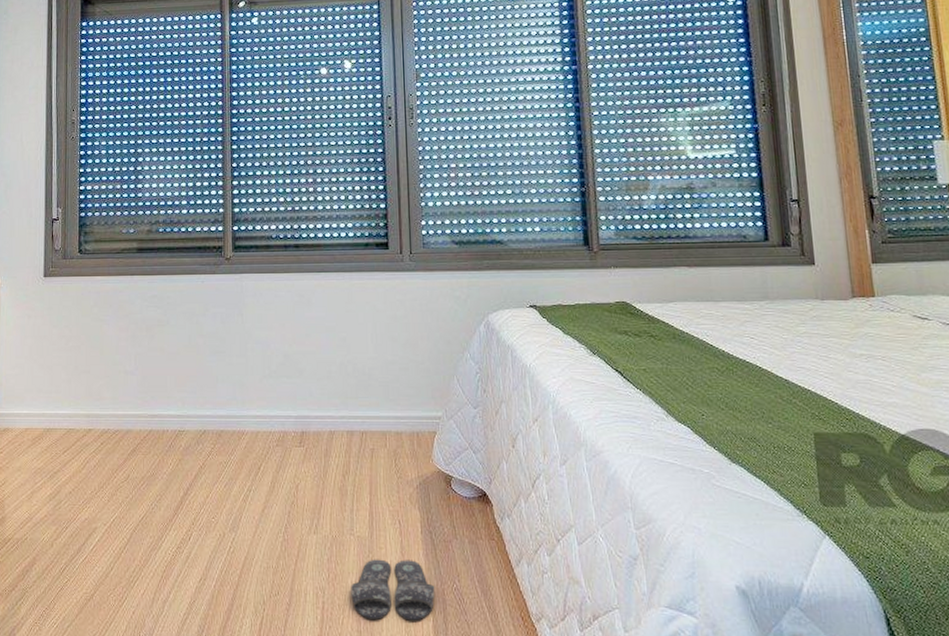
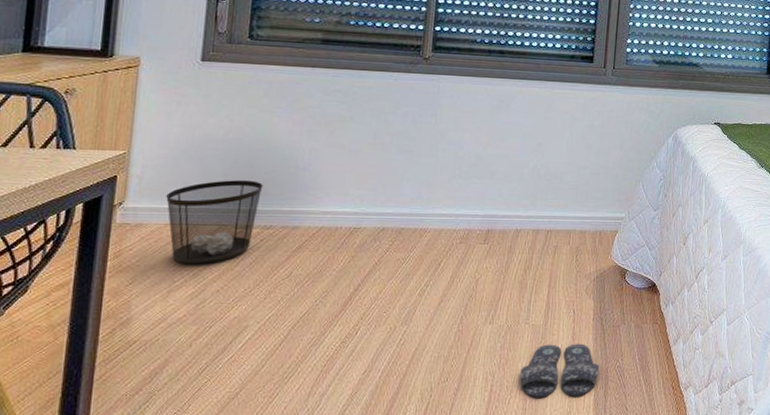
waste bin: none [25,386,100,467] -> present [166,180,263,265]

